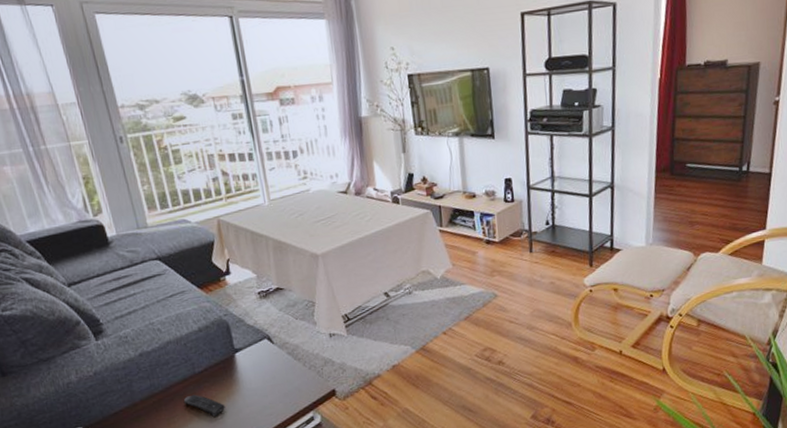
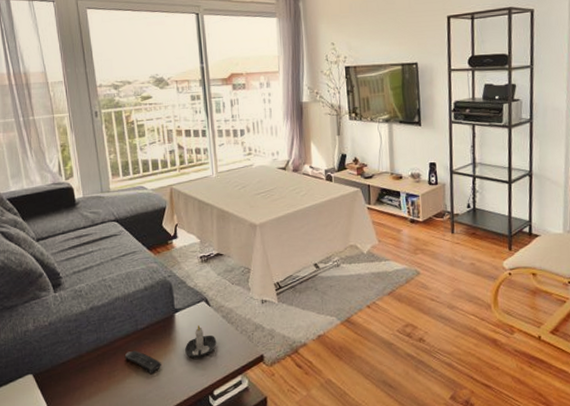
candle: none [249,363,284,398] -> present [184,324,217,358]

